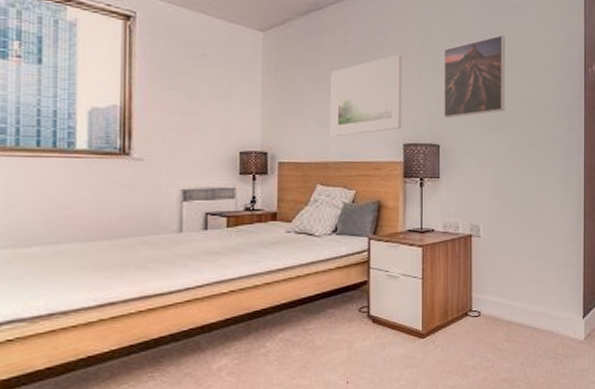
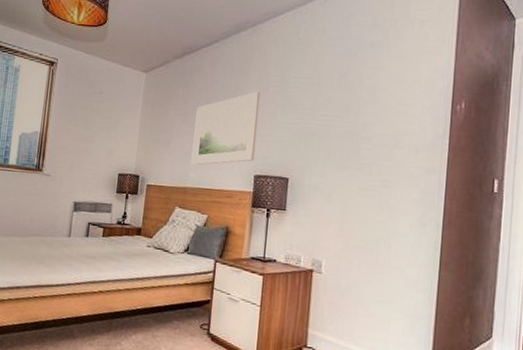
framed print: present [444,34,505,119] -> none [295,71,364,153]

